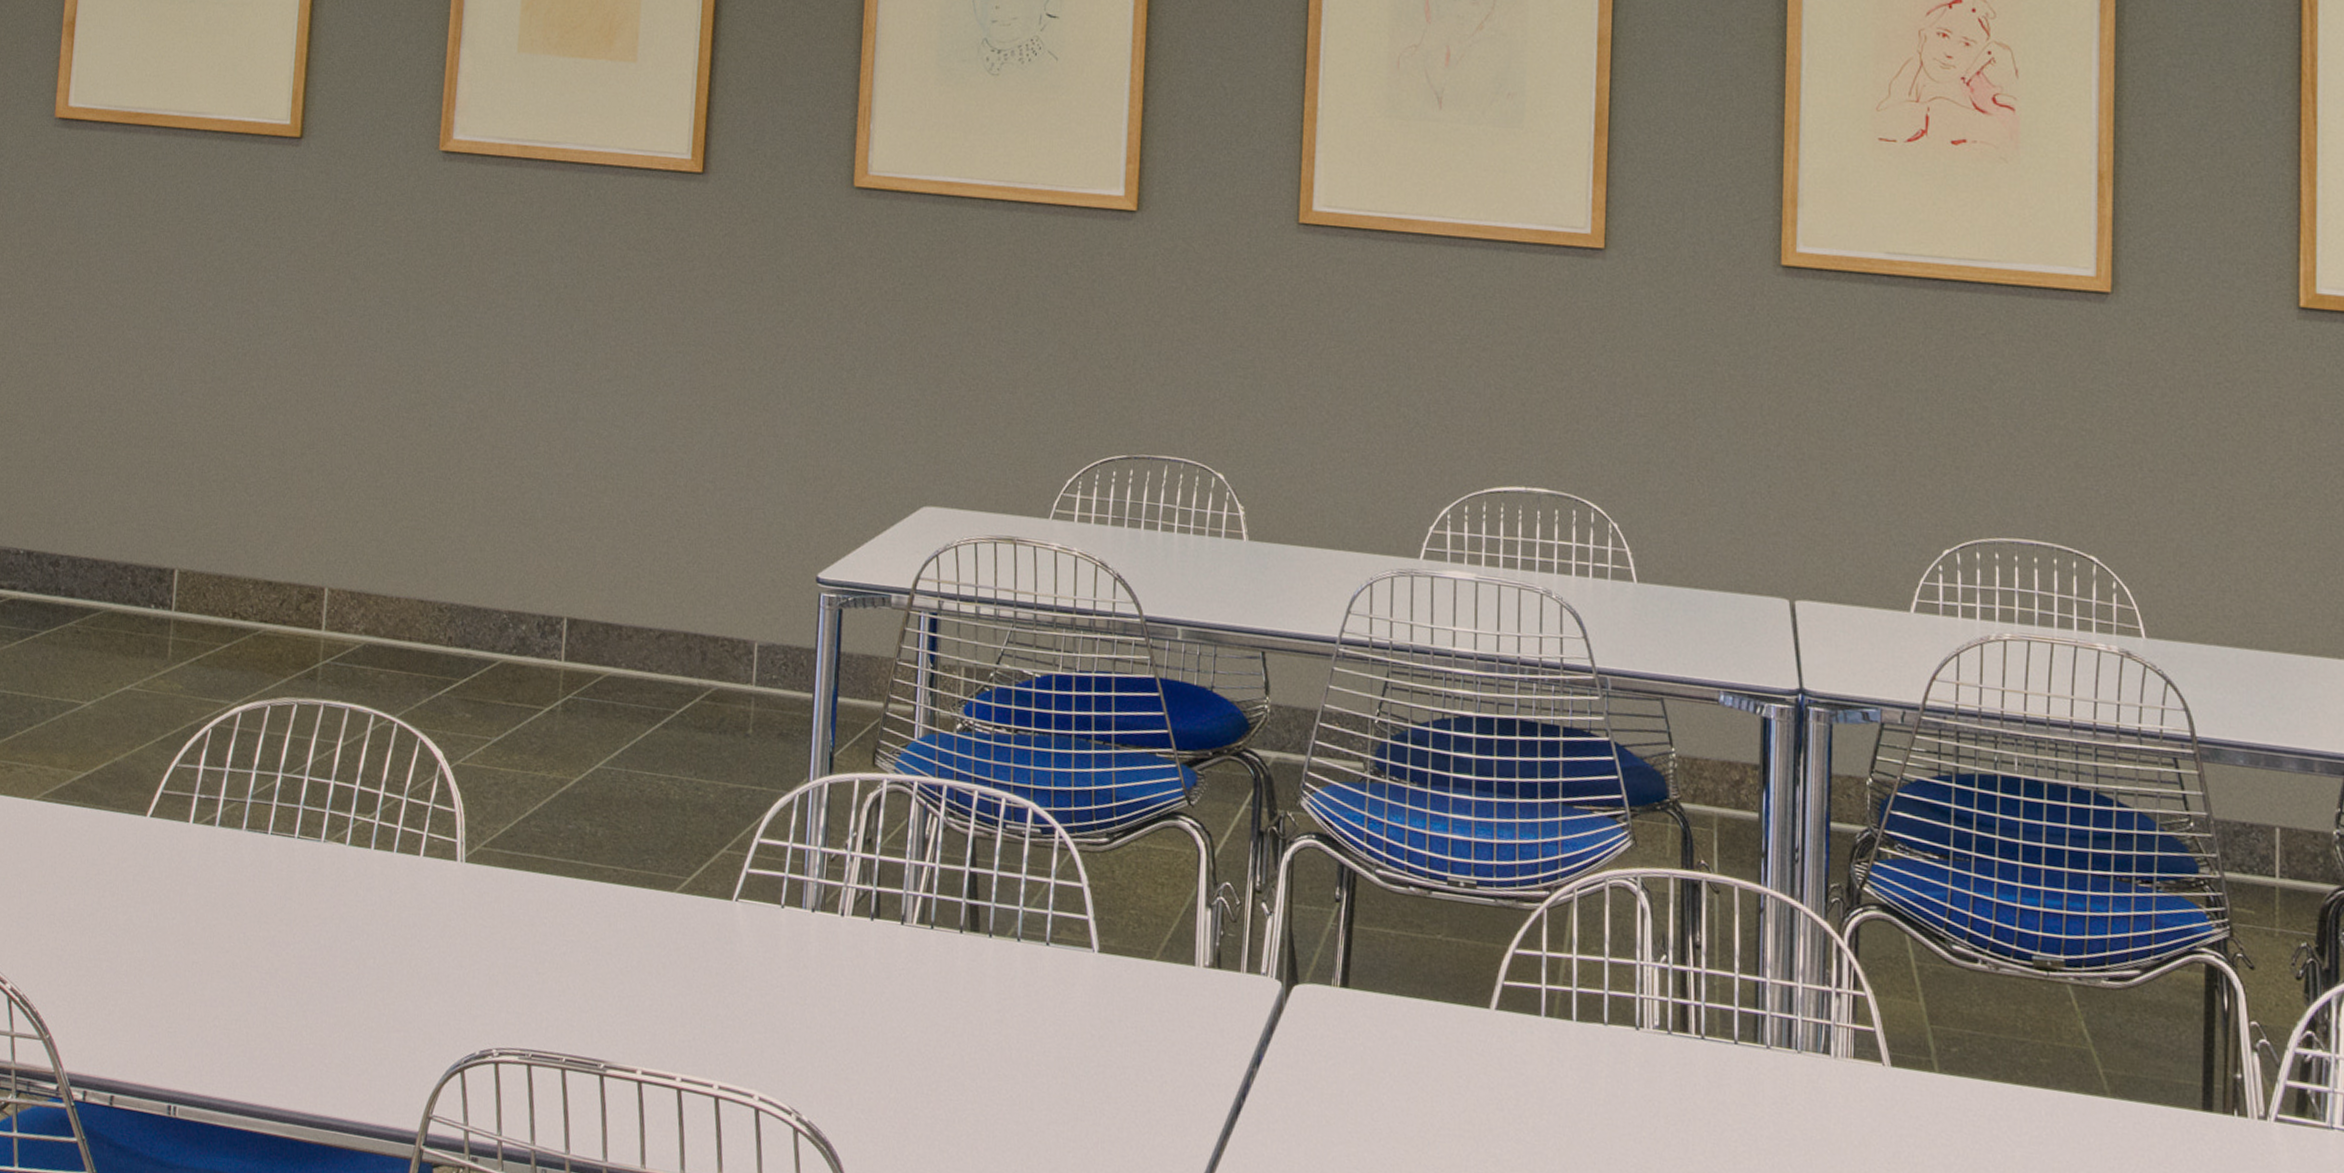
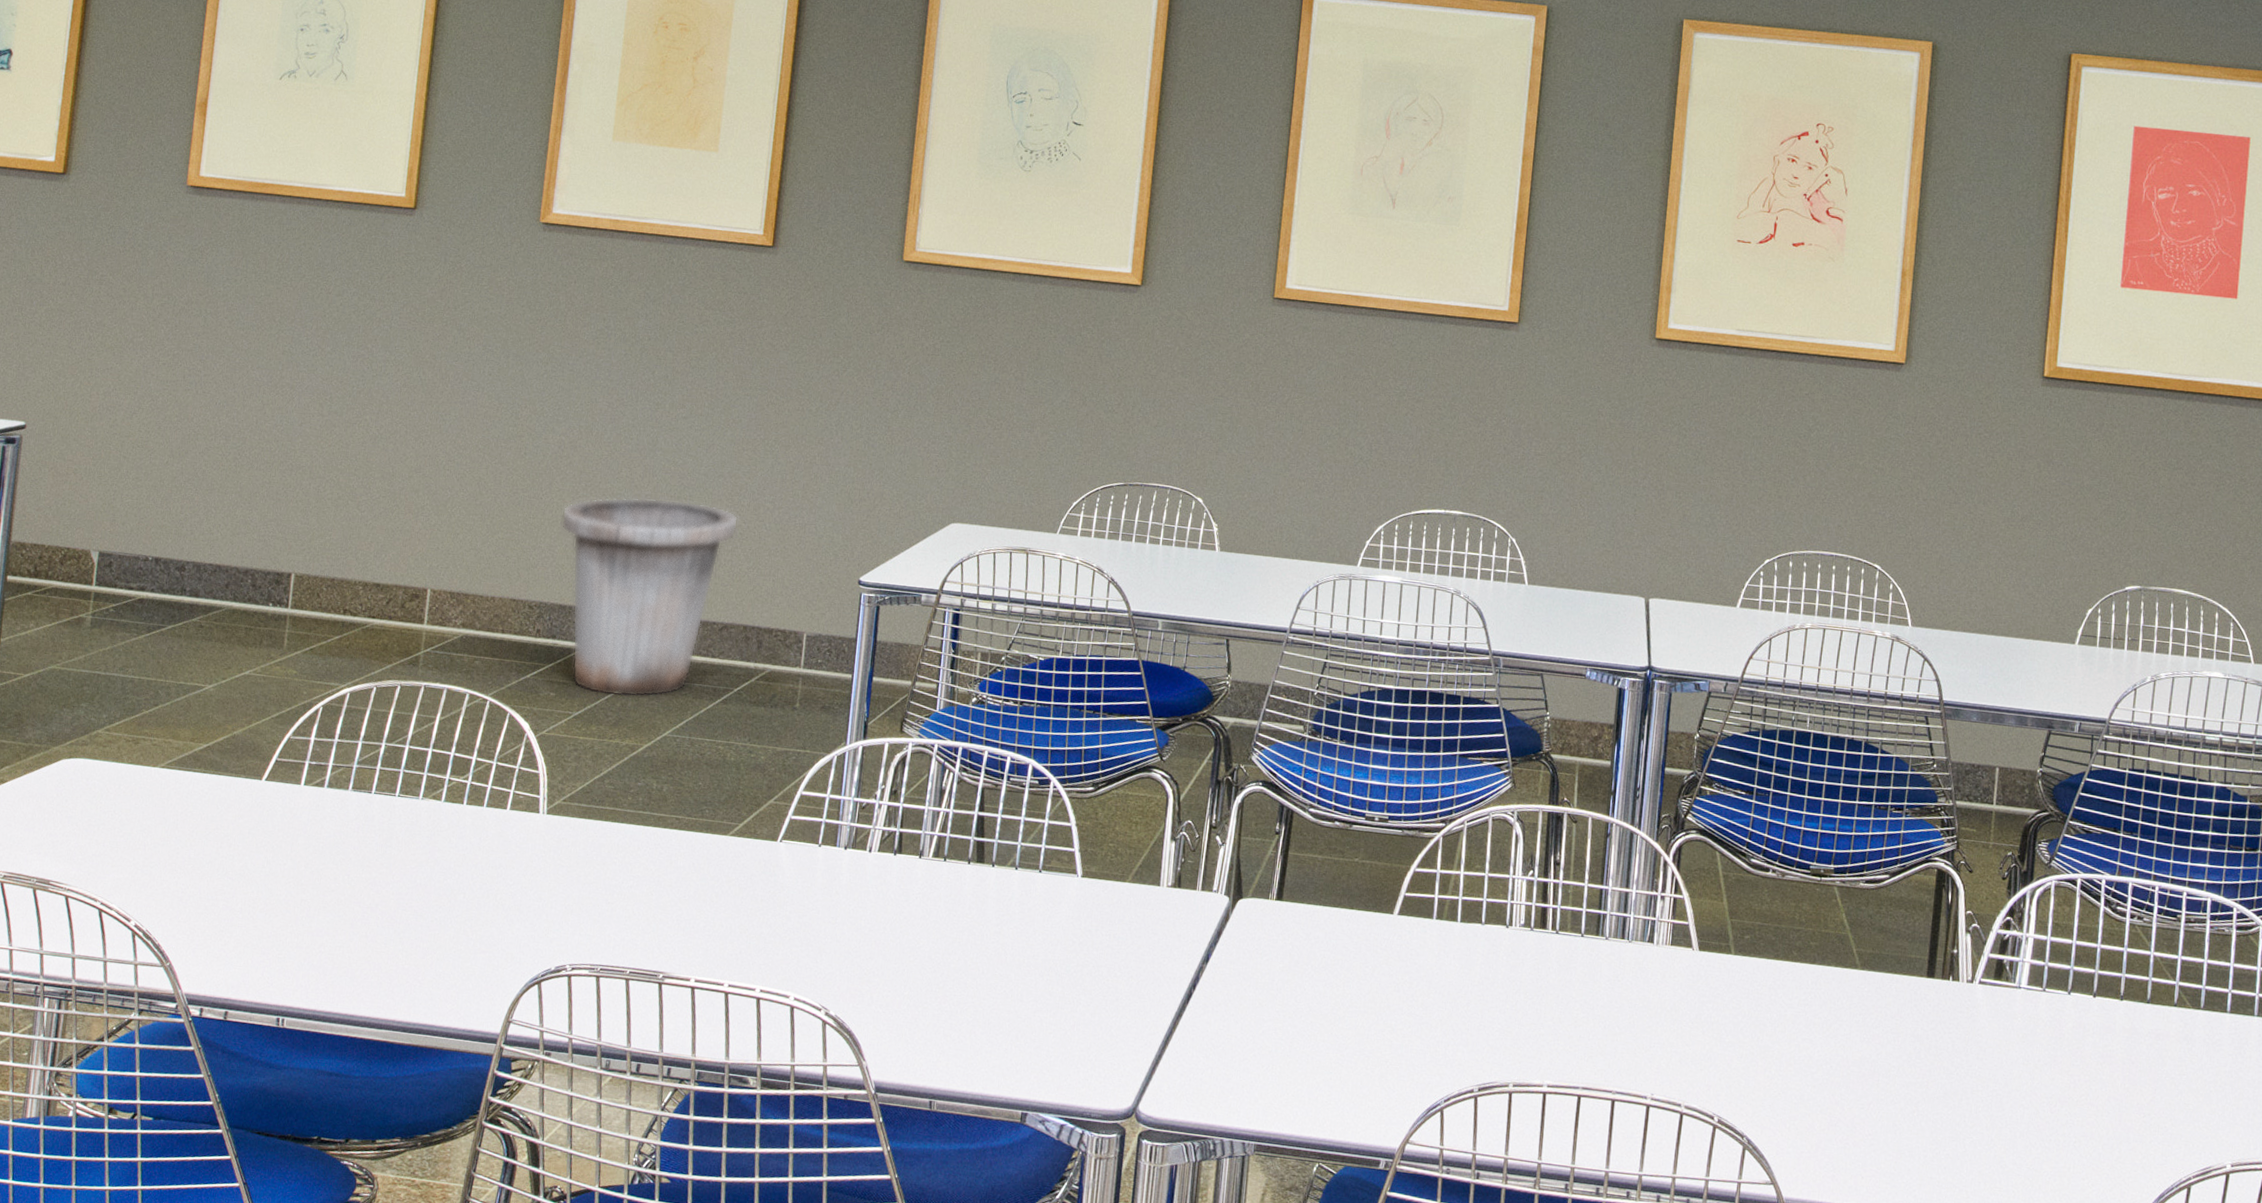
trash can: none [472,476,674,720] -> present [561,497,739,698]

